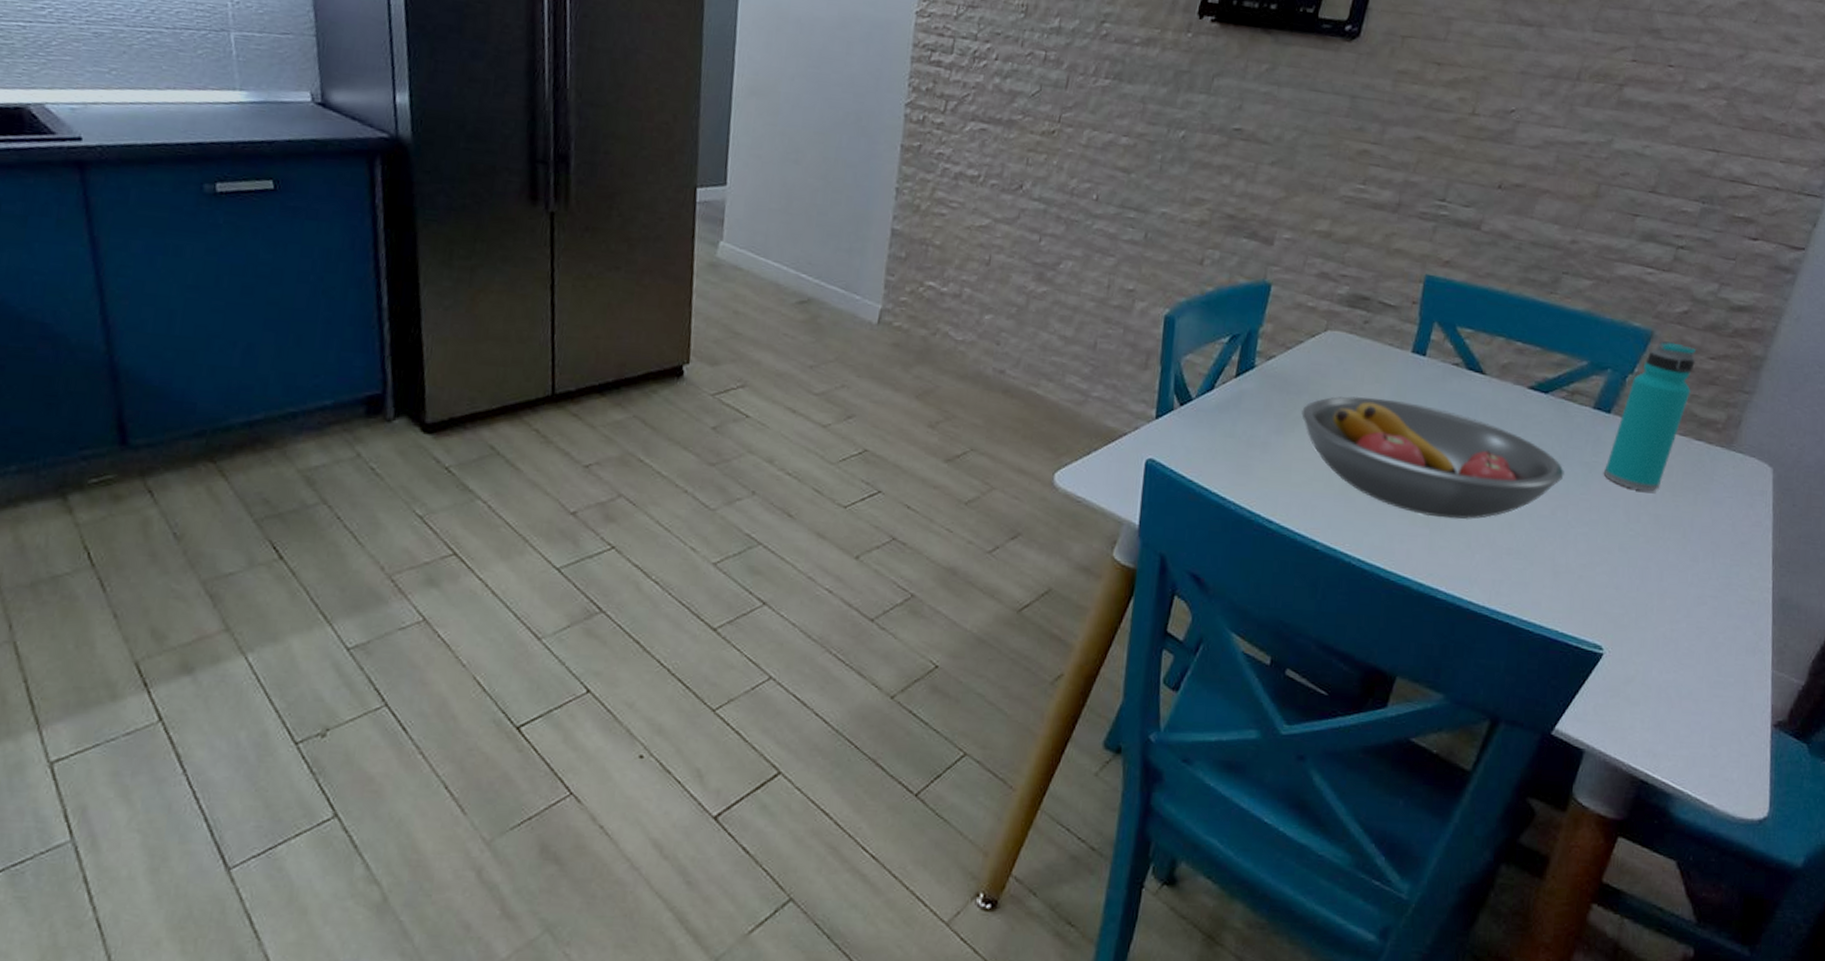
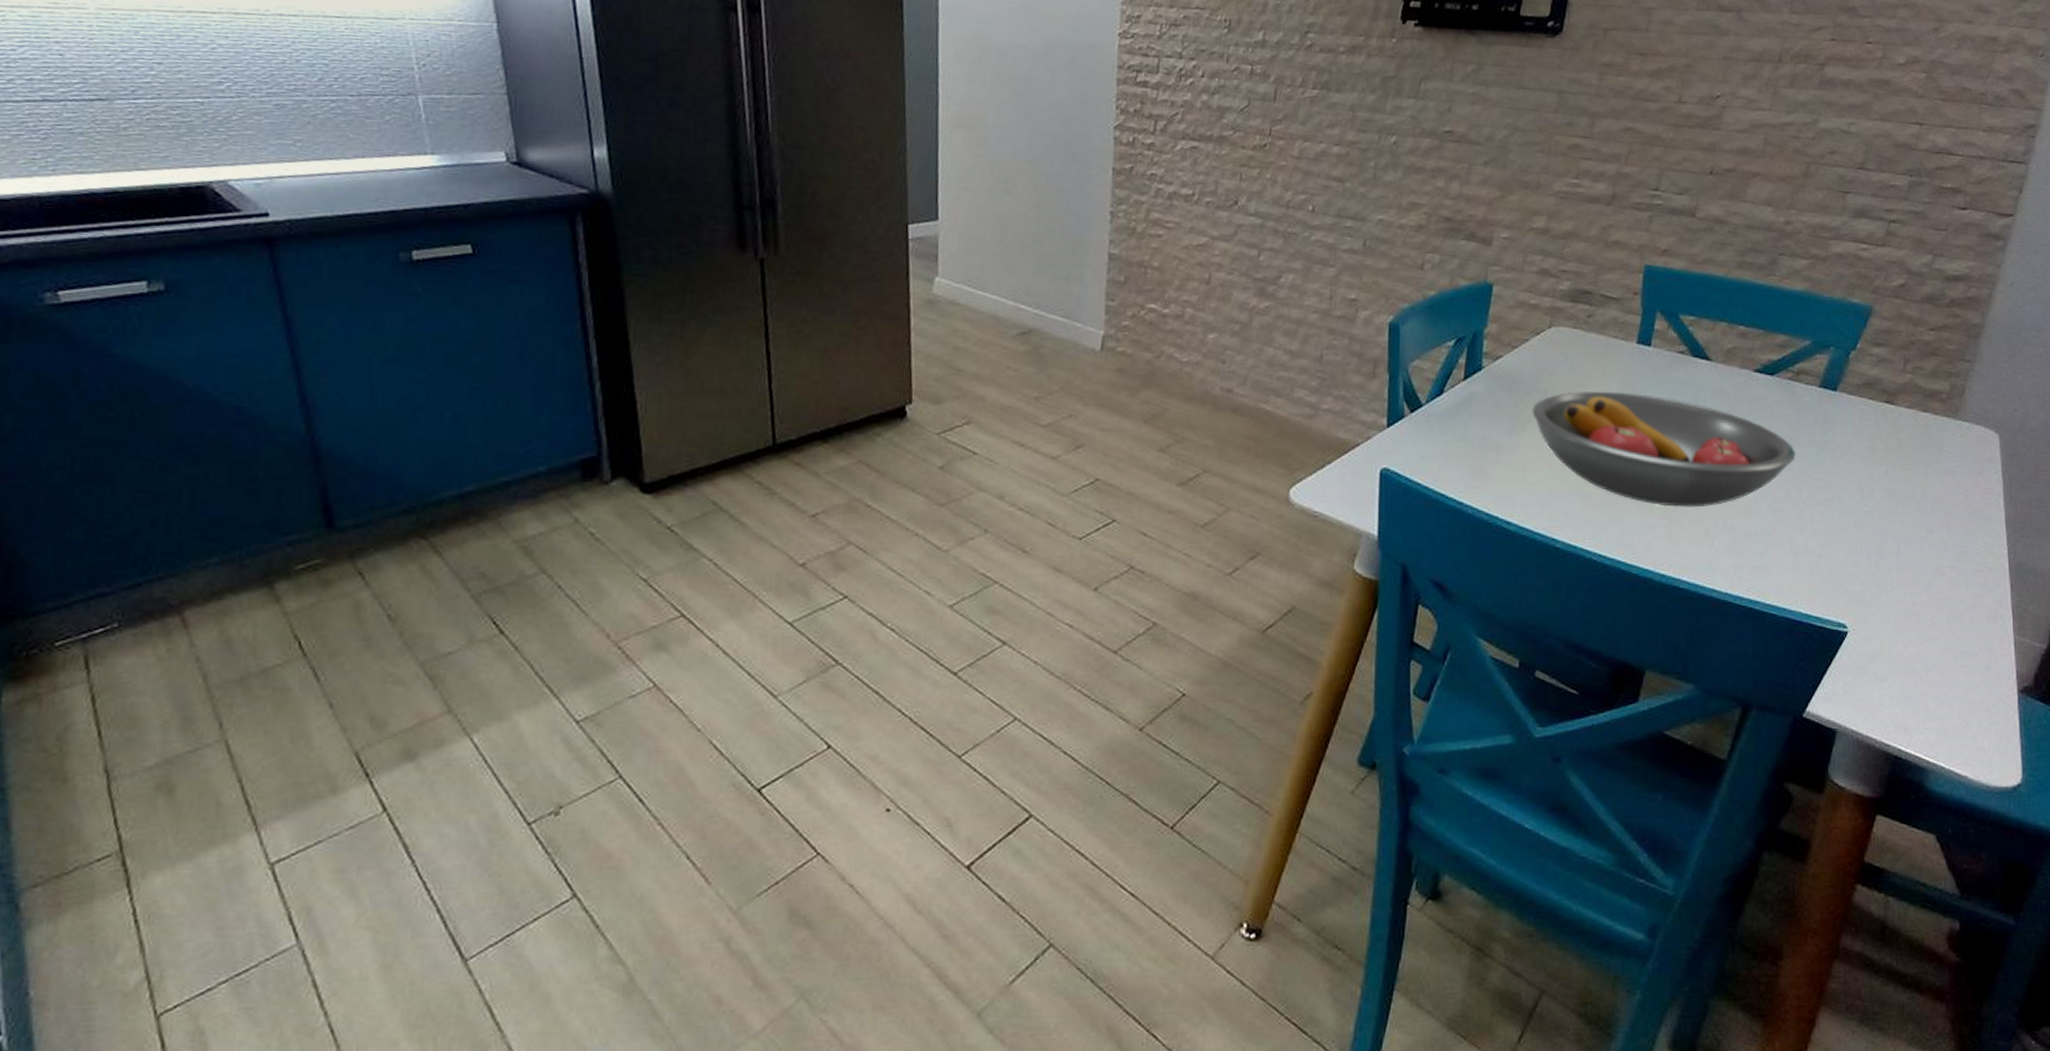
water bottle: present [1603,340,1696,492] -> none [1834,314,1915,467]

